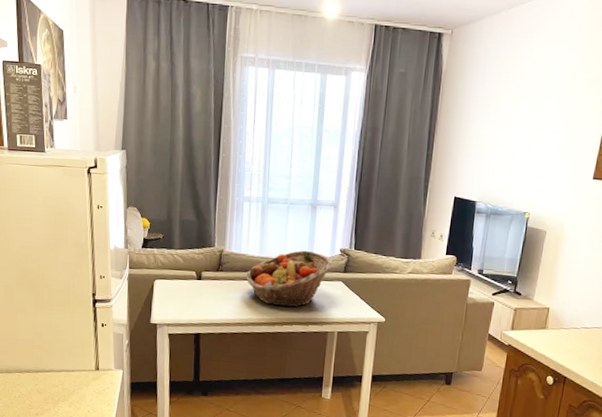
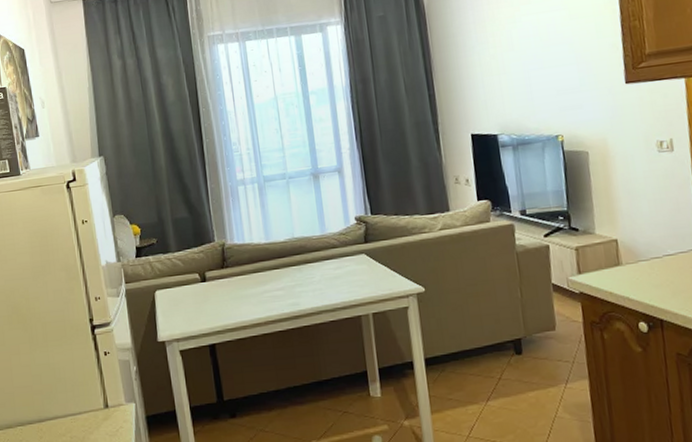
fruit basket: present [246,250,333,308] -> none [255,226,350,296]

